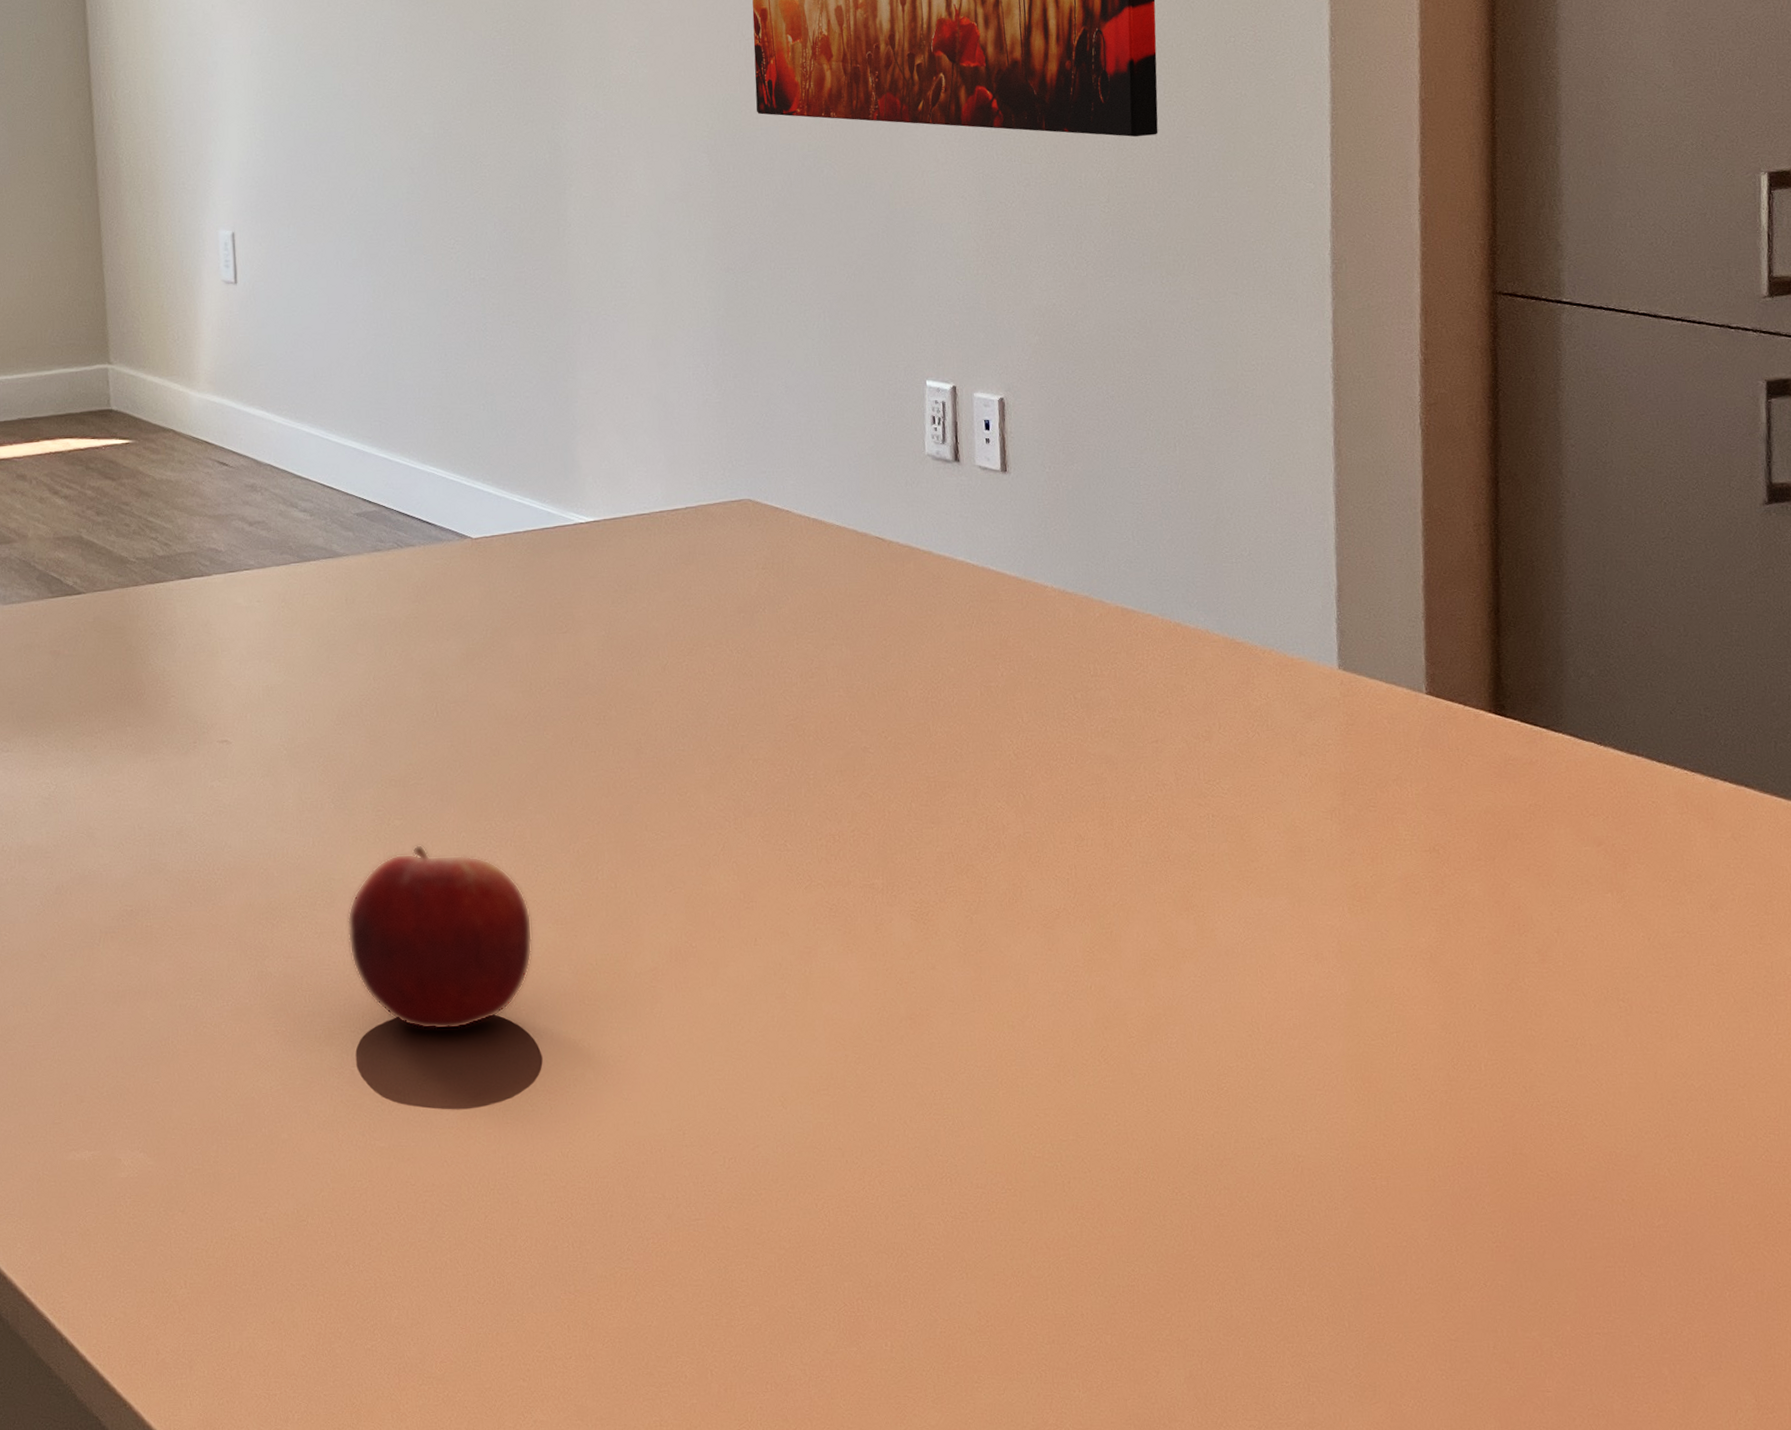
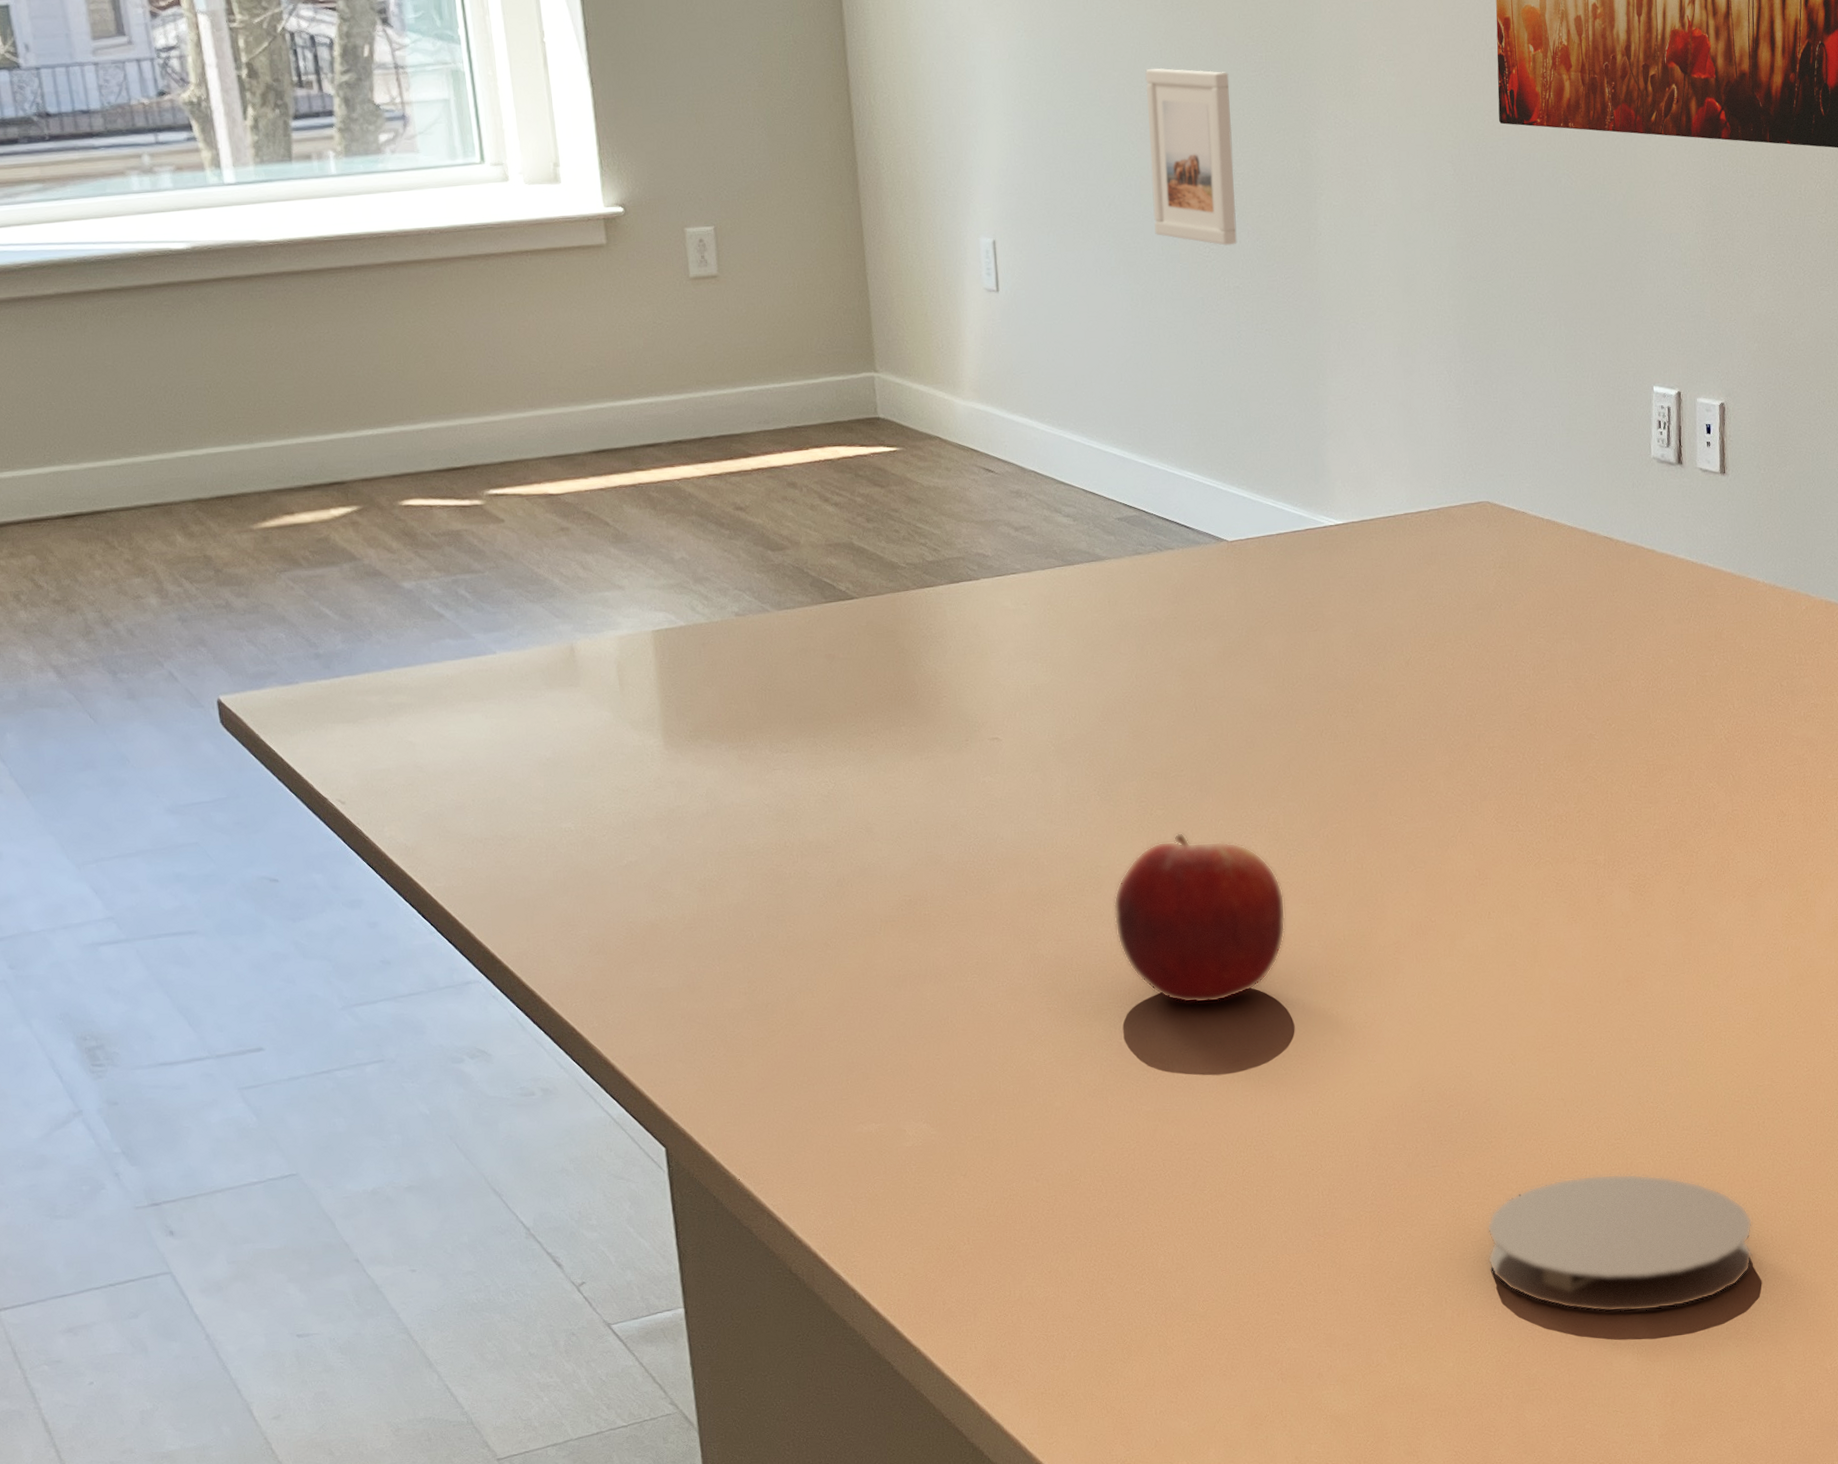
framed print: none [389,61,483,237] -> present [1145,67,1237,246]
coaster: none [756,1235,1061,1395] -> present [1486,1173,1753,1313]

